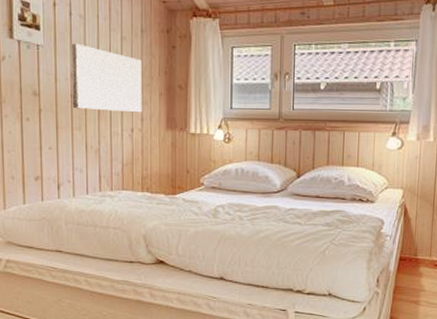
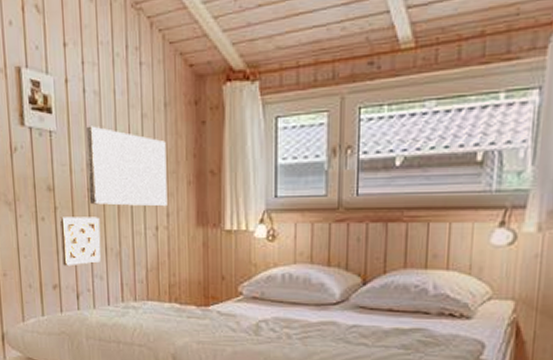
wall ornament: none [44,118,82,161] -> present [60,217,101,266]

